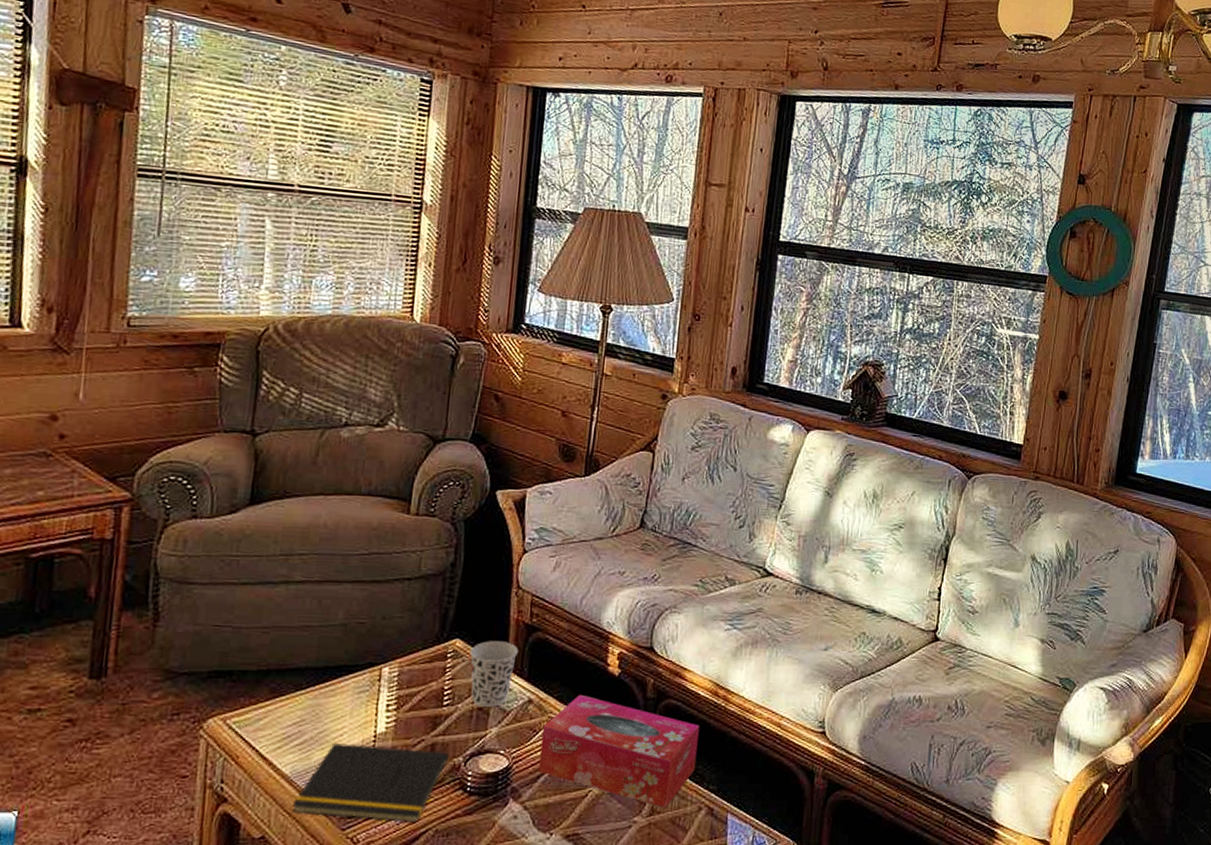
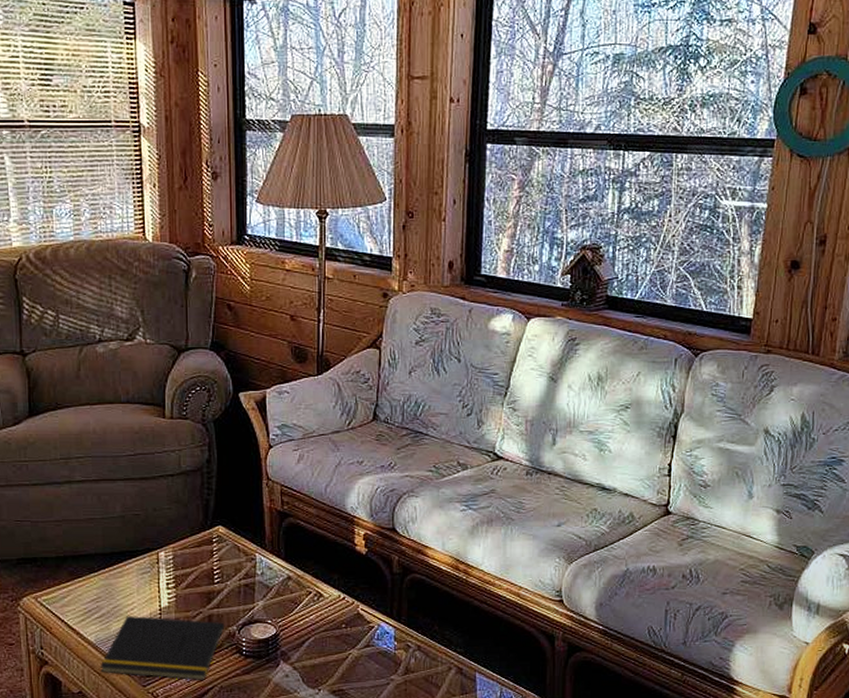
cup: present [469,641,519,708] -> none [231,527,275,585]
tissue box: present [538,694,699,809] -> none [303,571,444,669]

